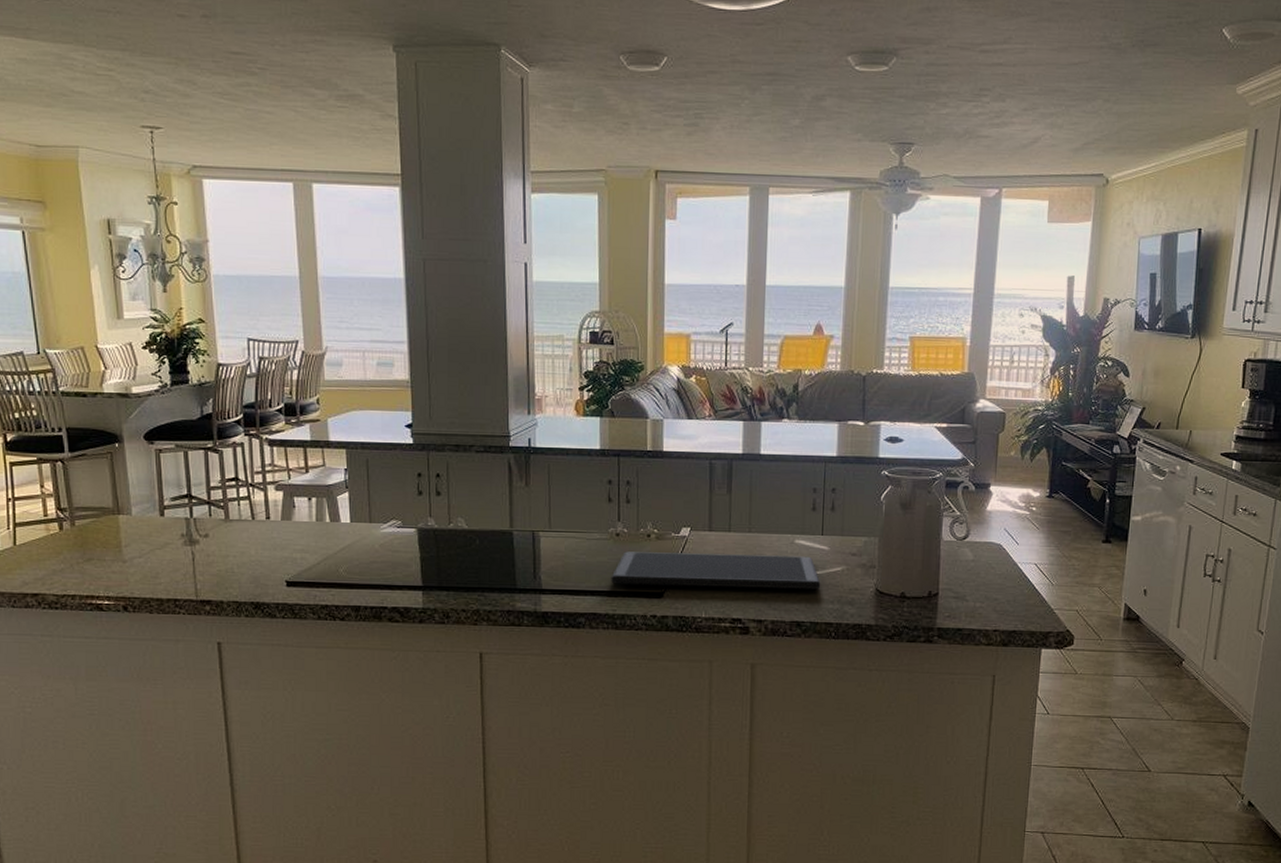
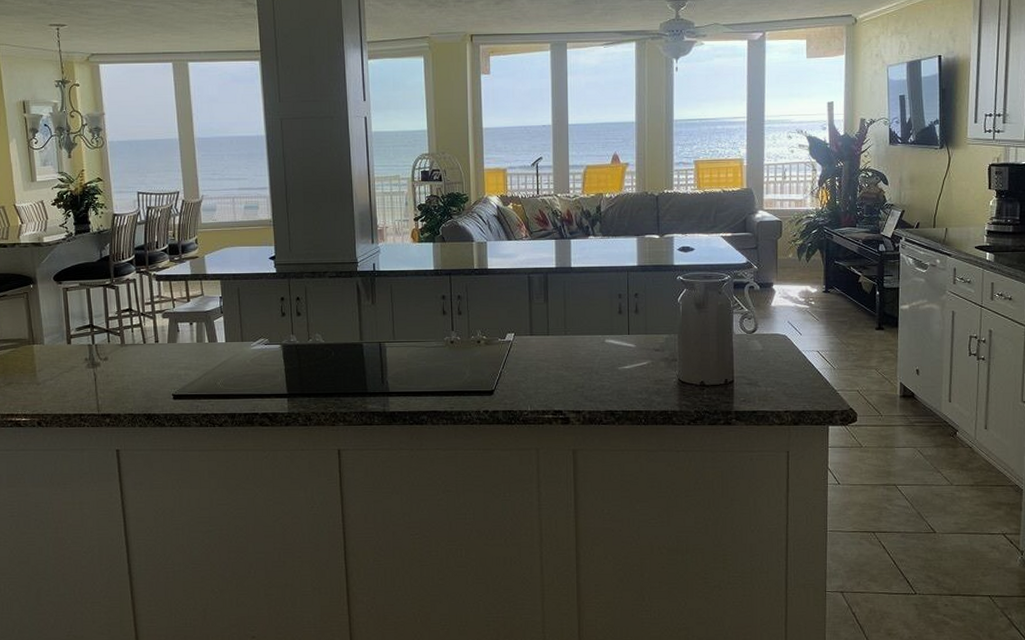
cutting board: present [611,551,821,589] -> none [448,353,630,385]

